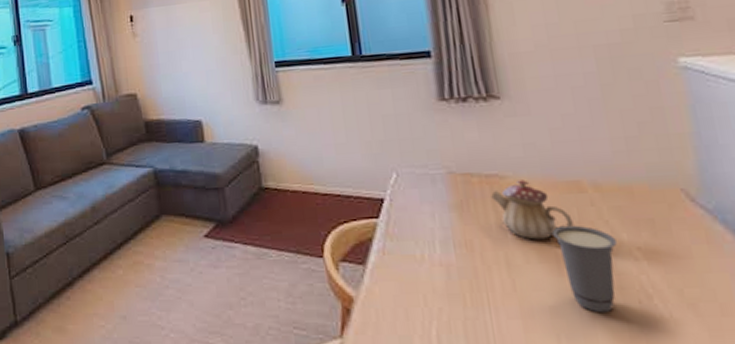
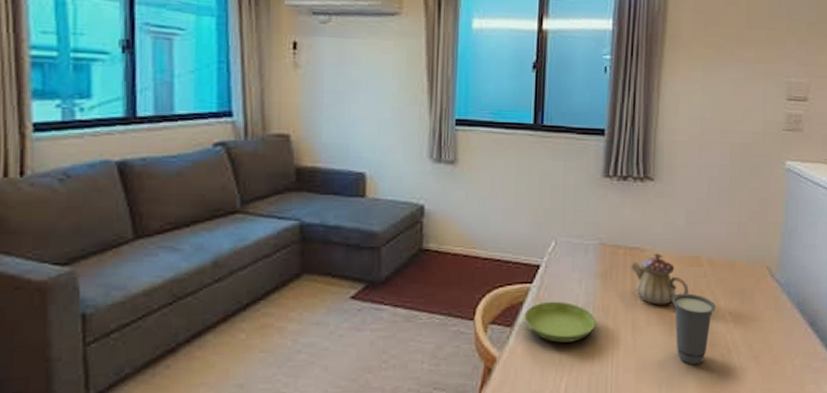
saucer: none [375,236,461,283] -> present [524,301,597,343]

